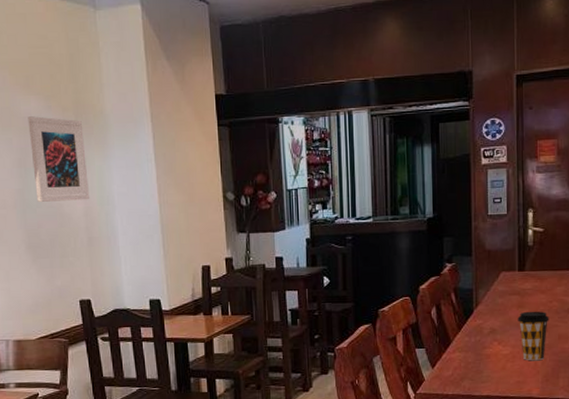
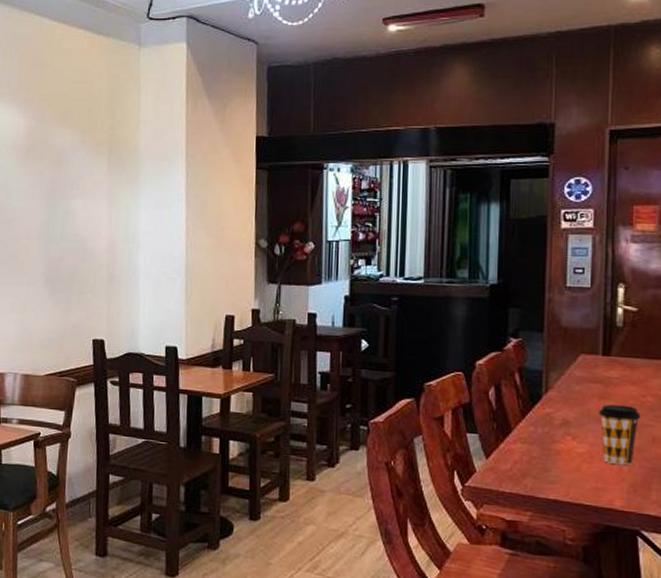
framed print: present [28,116,89,202] -> none [61,149,115,237]

